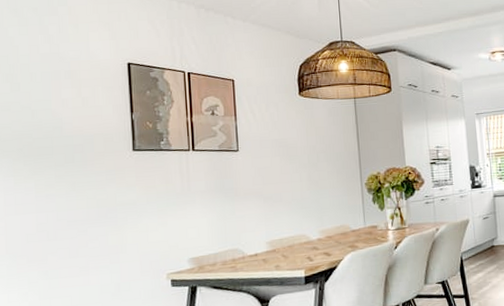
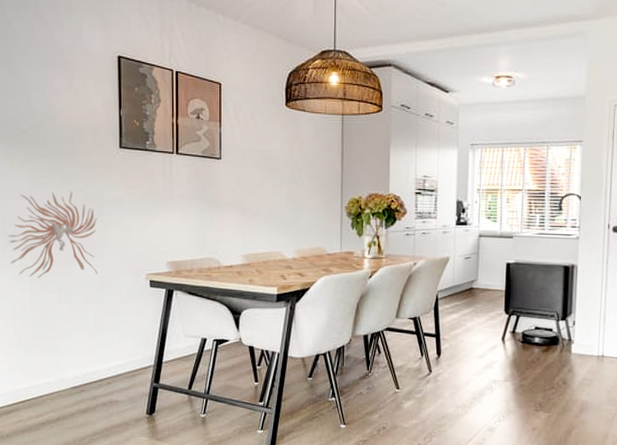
wall sculpture: none [13,199,114,294] -> present [9,191,98,278]

